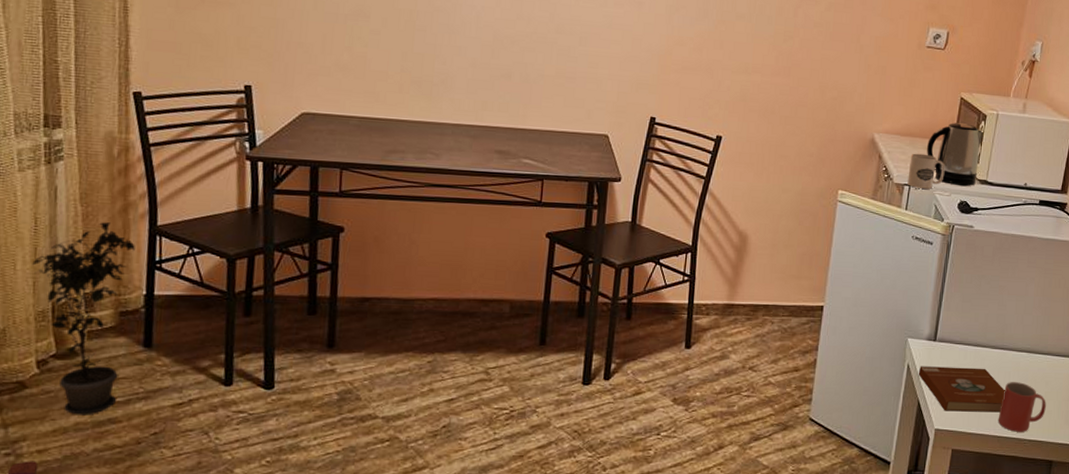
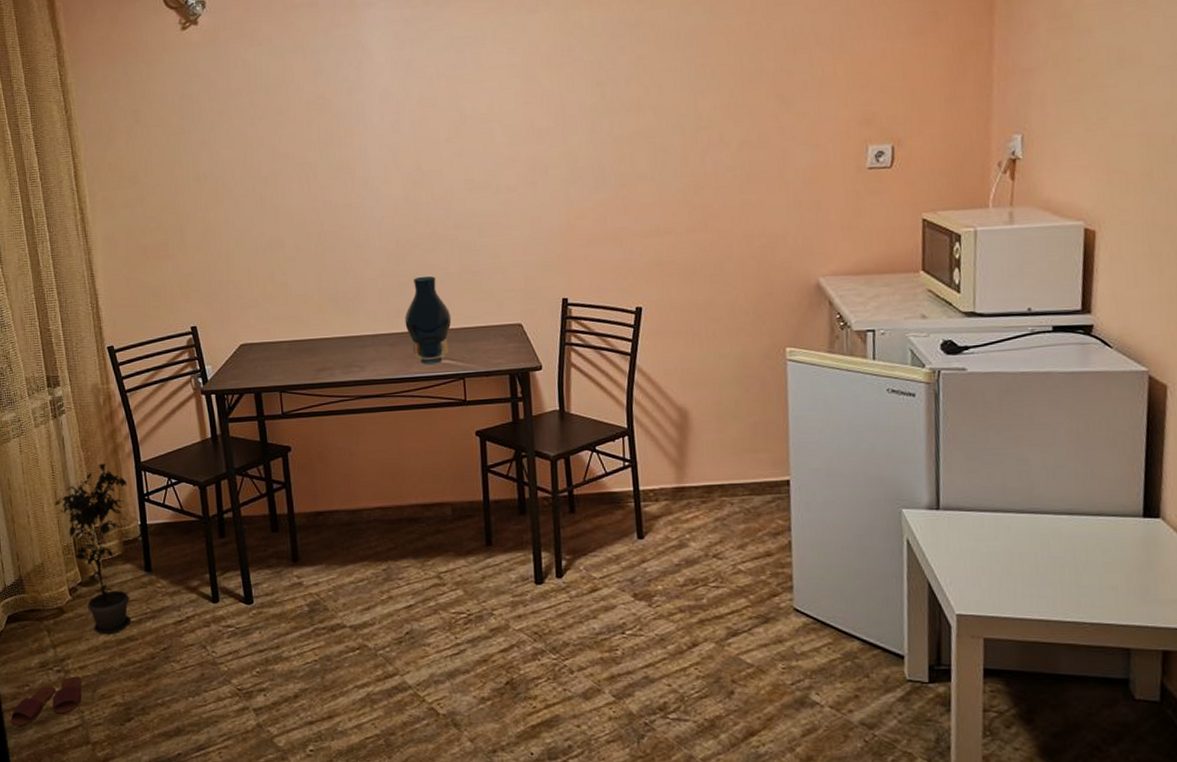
vase: none [490,73,540,162] -> present [404,276,452,365]
mug: present [907,153,945,189] -> none [869,291,917,333]
book: present [918,366,1005,413] -> none [922,538,1046,593]
kettle: present [927,122,985,187] -> none [888,247,962,323]
mug: present [998,382,1046,432] -> none [1041,552,1109,614]

